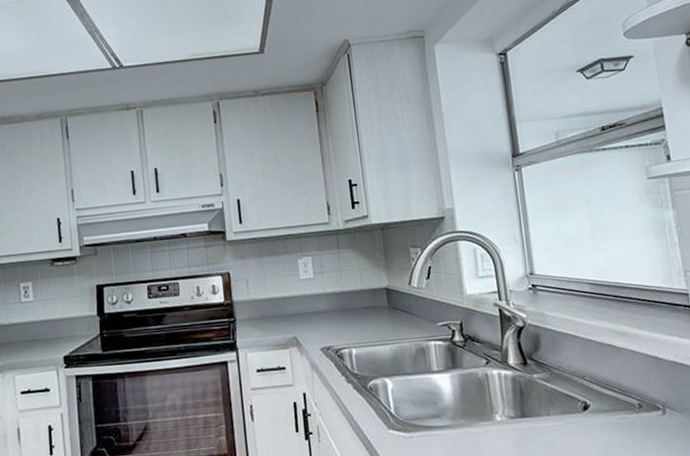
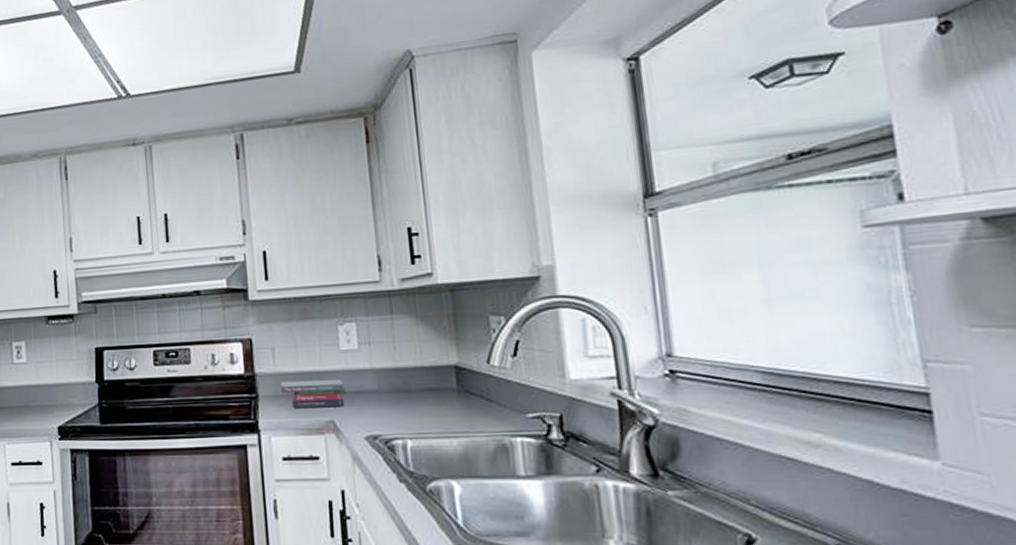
books: none [254,303,304,328] -> present [281,379,345,409]

